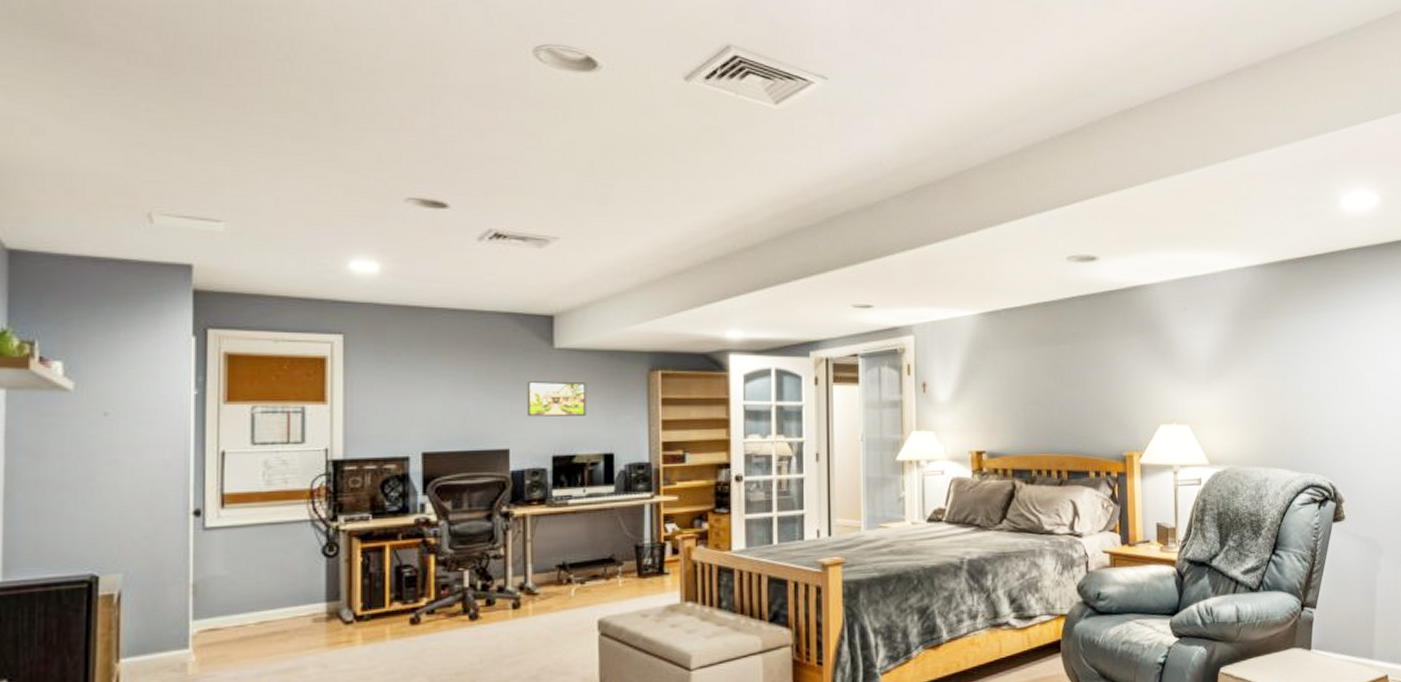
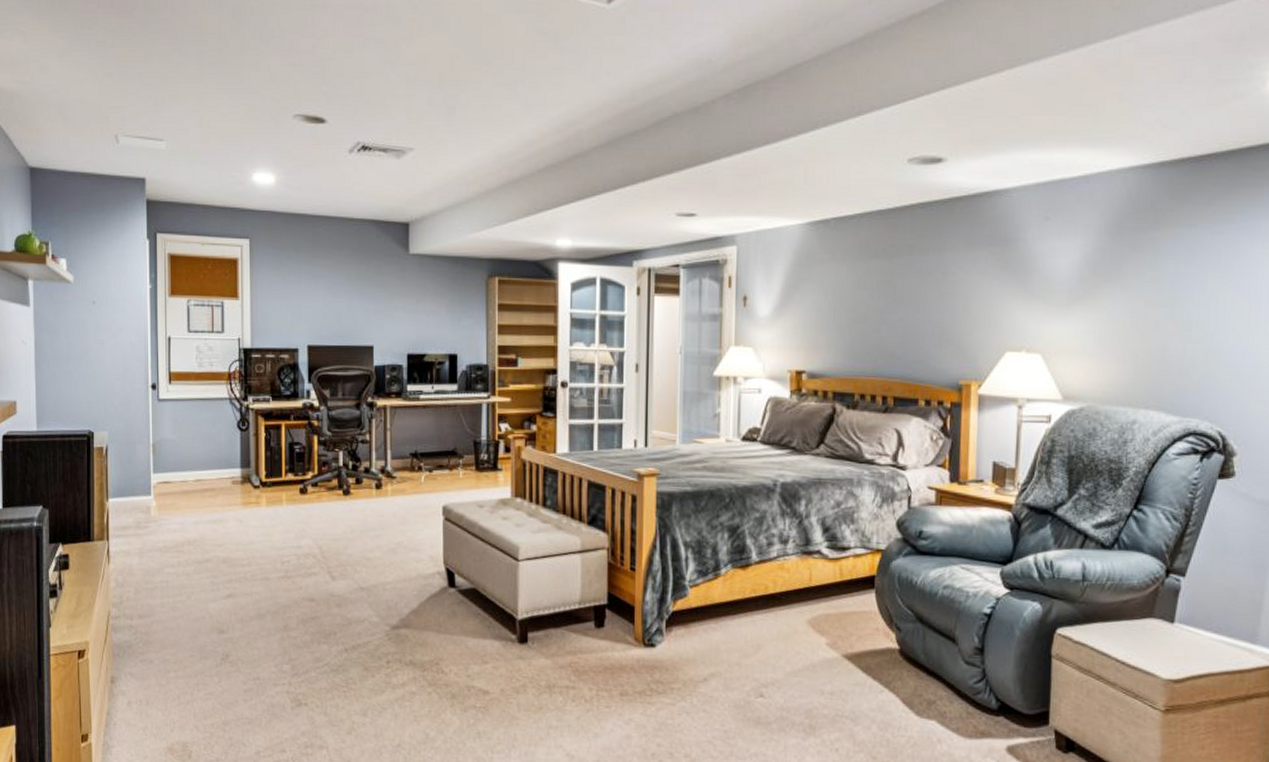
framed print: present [526,381,587,417] -> none [387,284,435,318]

